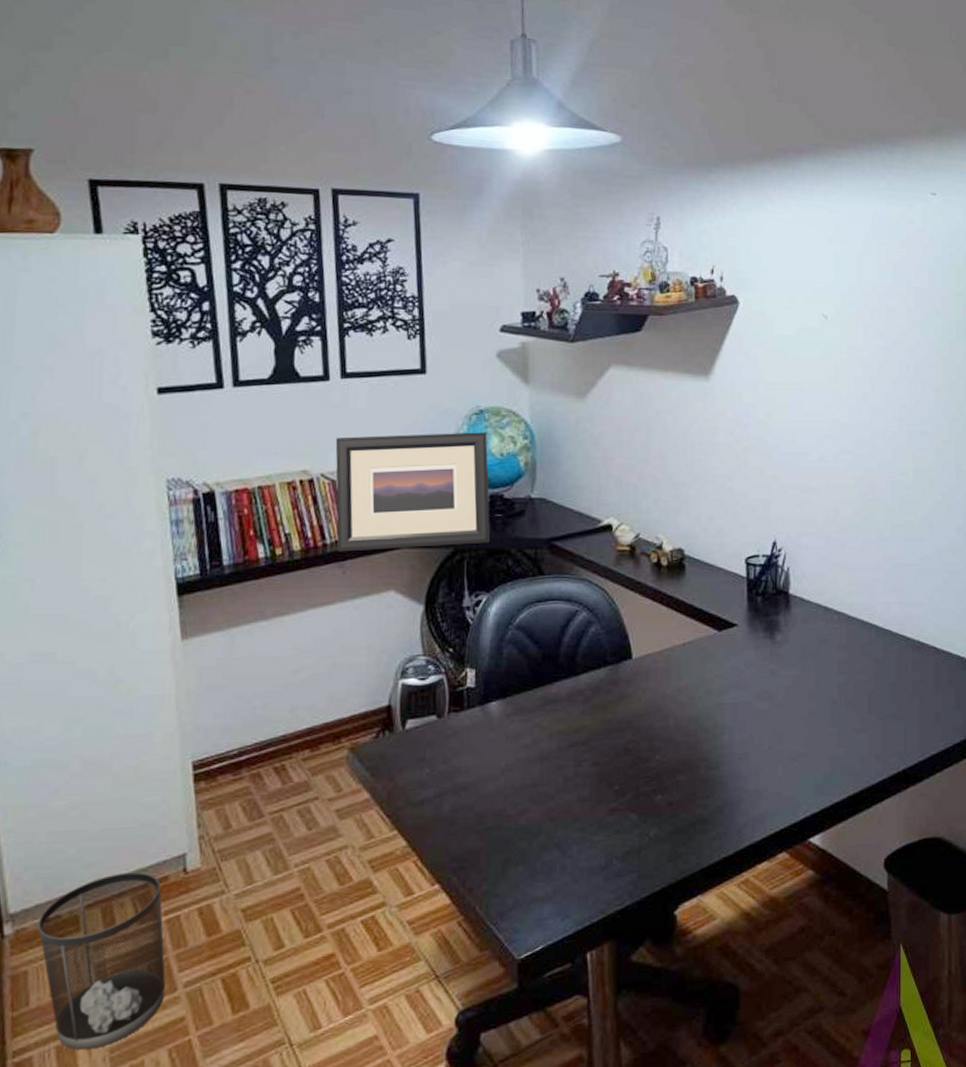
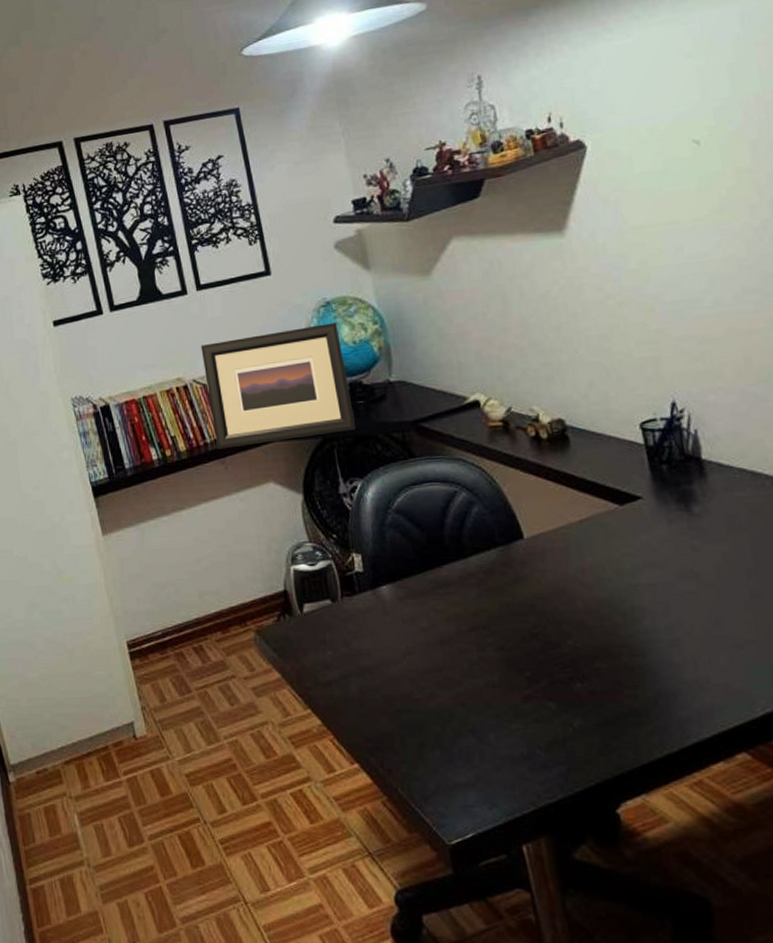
waste bin: present [37,871,165,1051] -> none [31,736,135,885]

